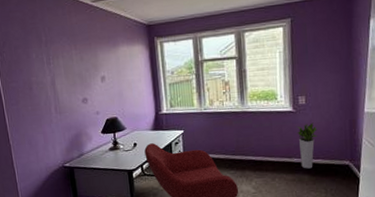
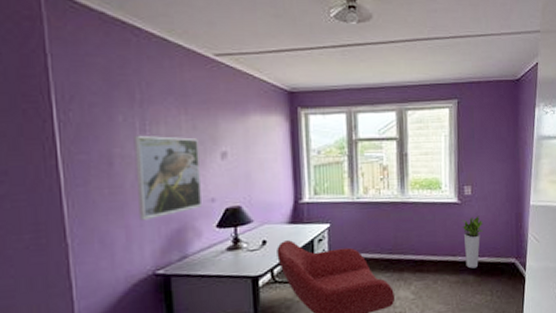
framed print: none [43,66,90,129] -> present [134,135,201,221]

